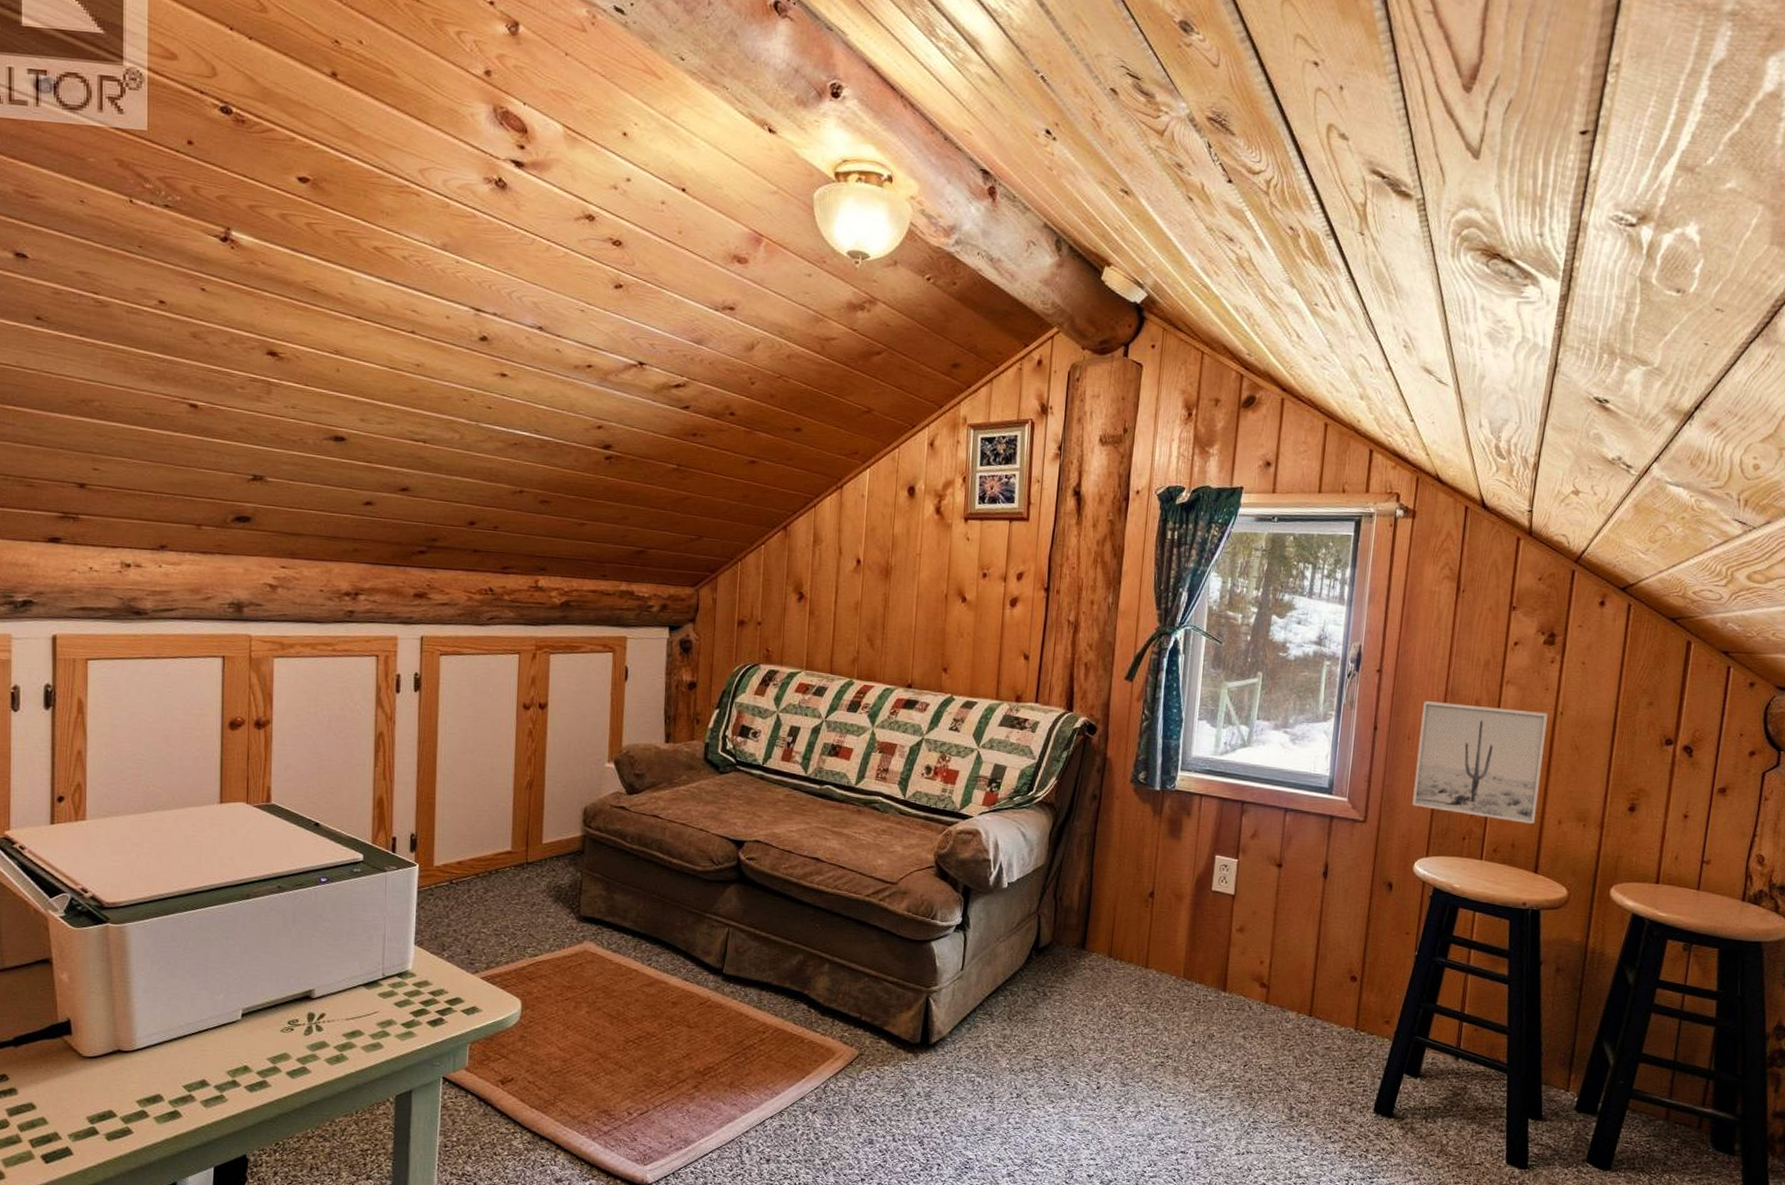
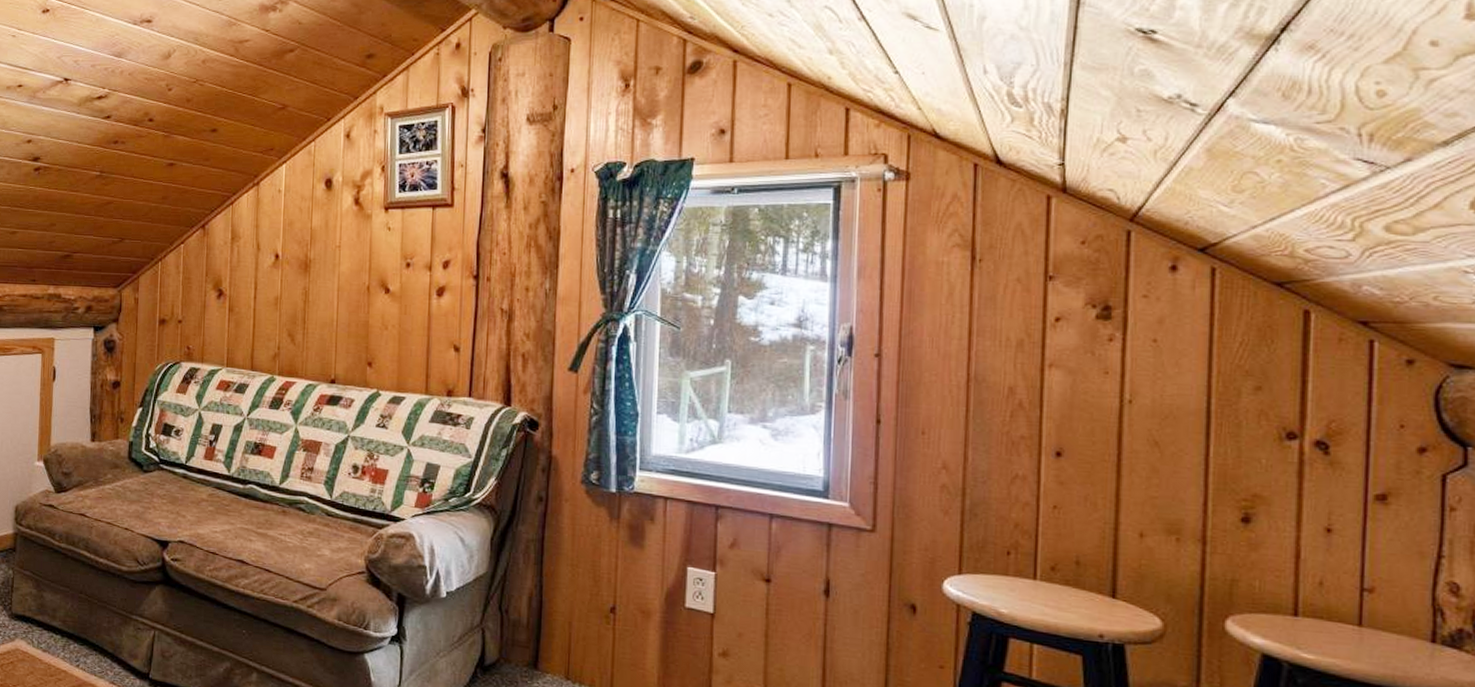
wall art: present [1412,701,1548,825] -> none [934,389,1111,538]

